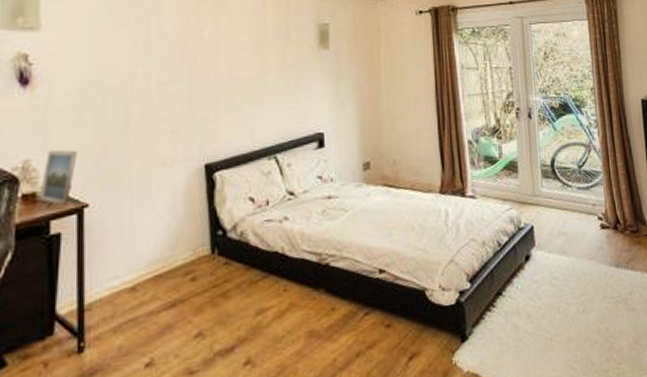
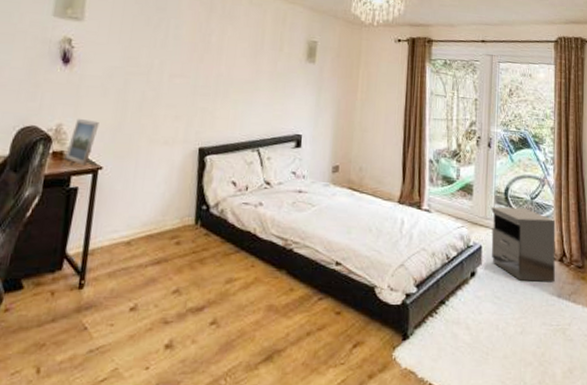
nightstand: none [539,178,611,257] -> present [491,206,556,283]

